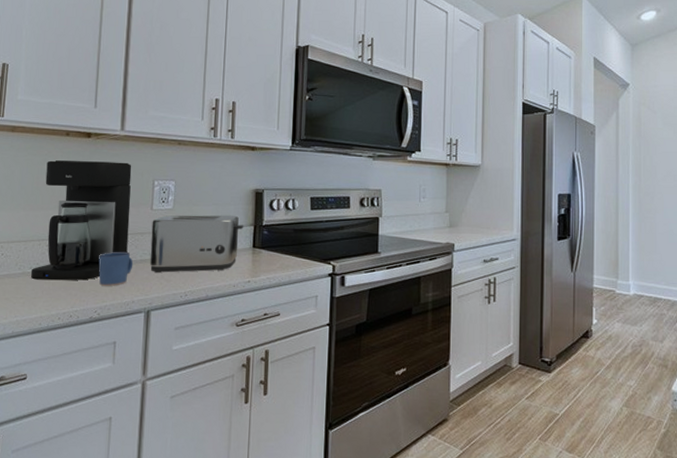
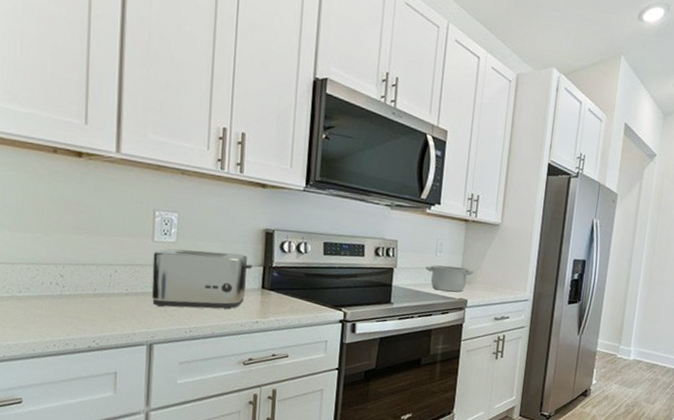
coffee maker: present [31,160,132,281] -> none [20,178,130,309]
mug: present [98,251,134,286] -> none [95,282,134,317]
cooking pot: none [410,210,459,237] -> present [426,265,474,292]

